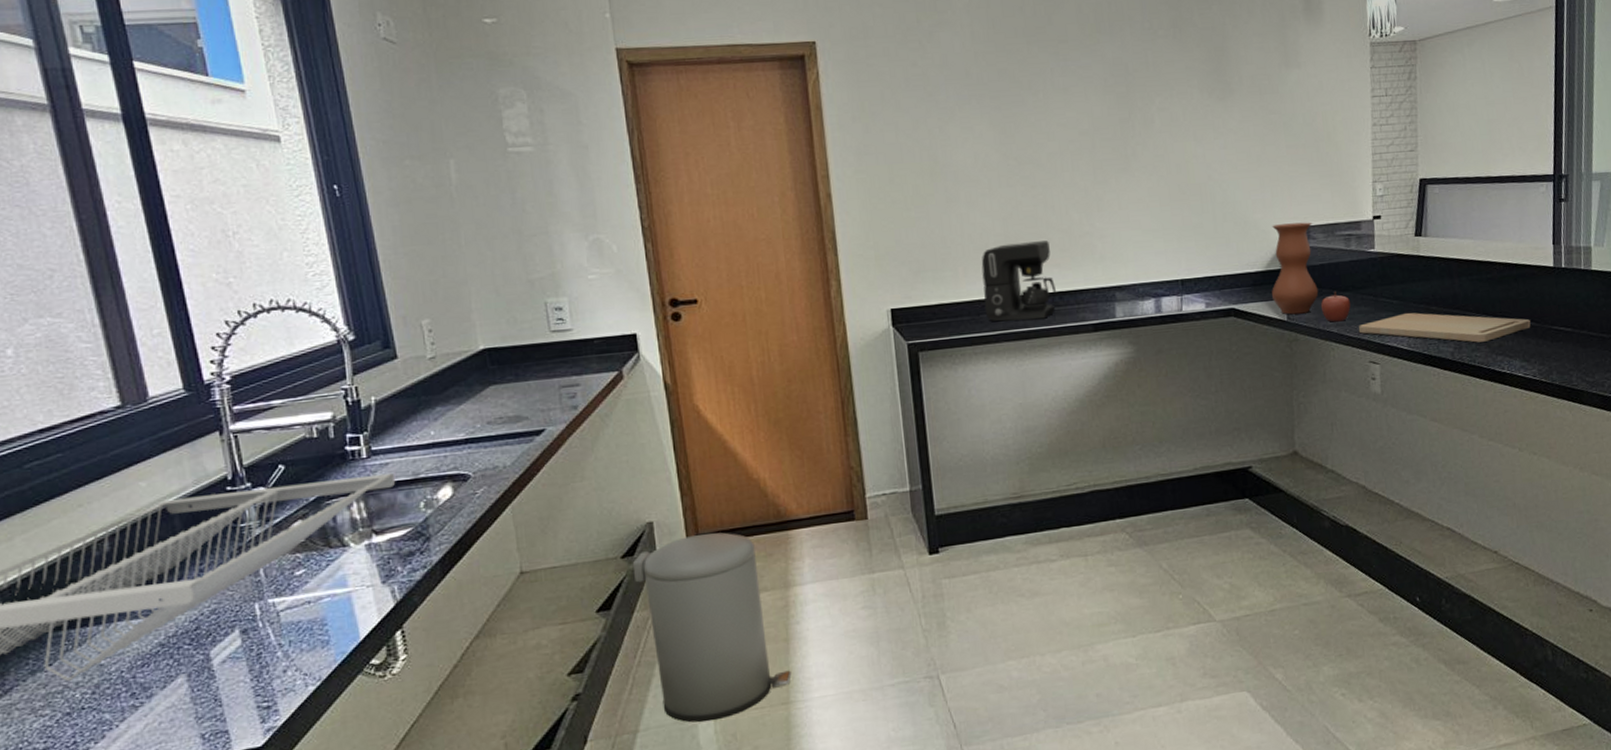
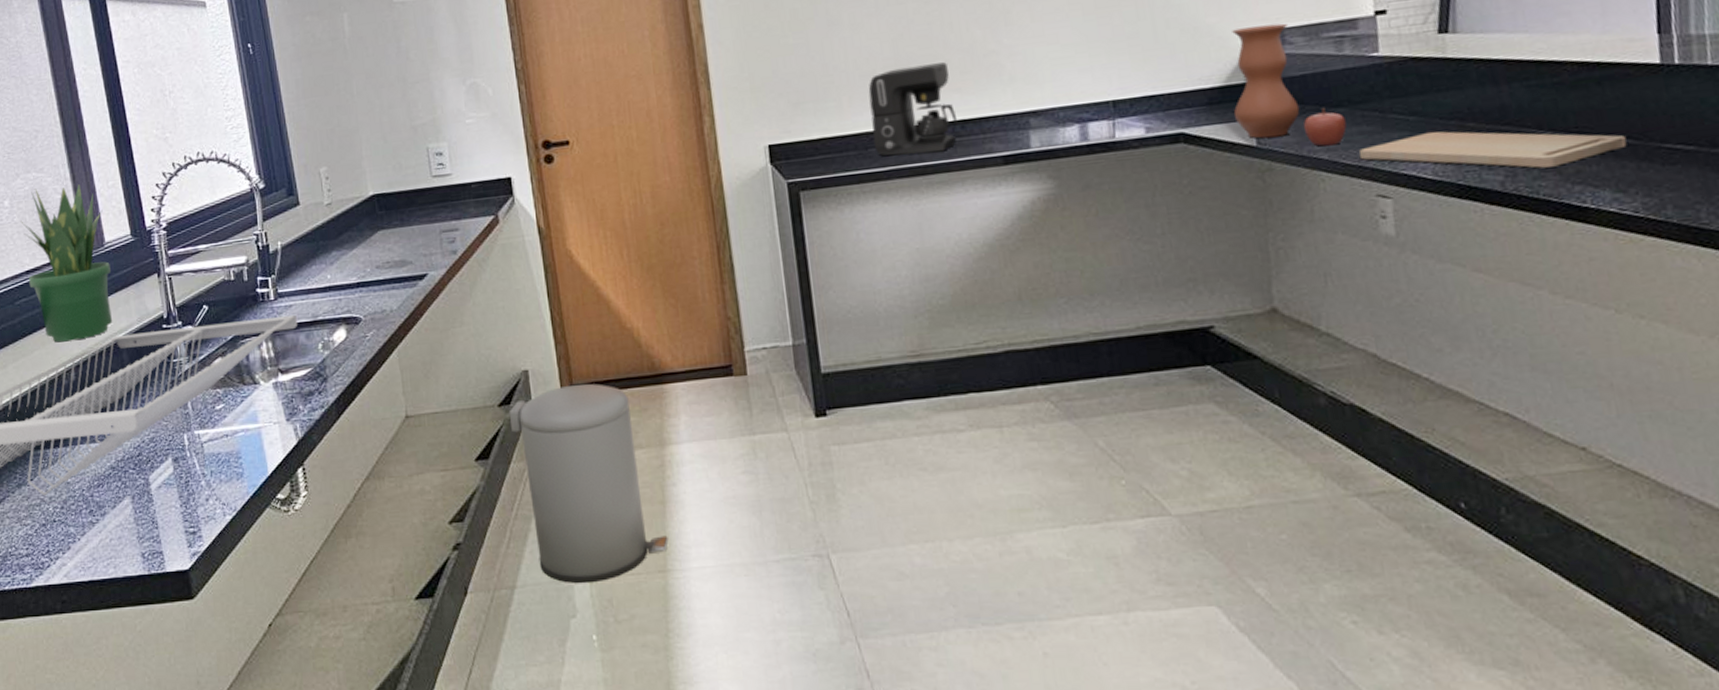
planter: none [30,332,161,510] -> present [21,184,113,343]

